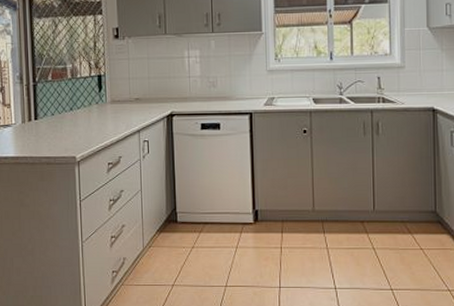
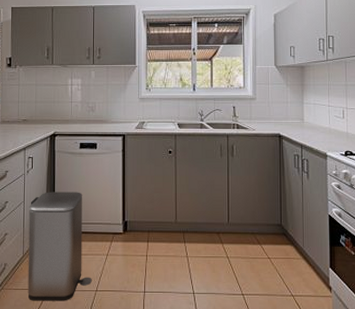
pedal bin: none [147,178,221,298] -> present [27,192,92,301]

